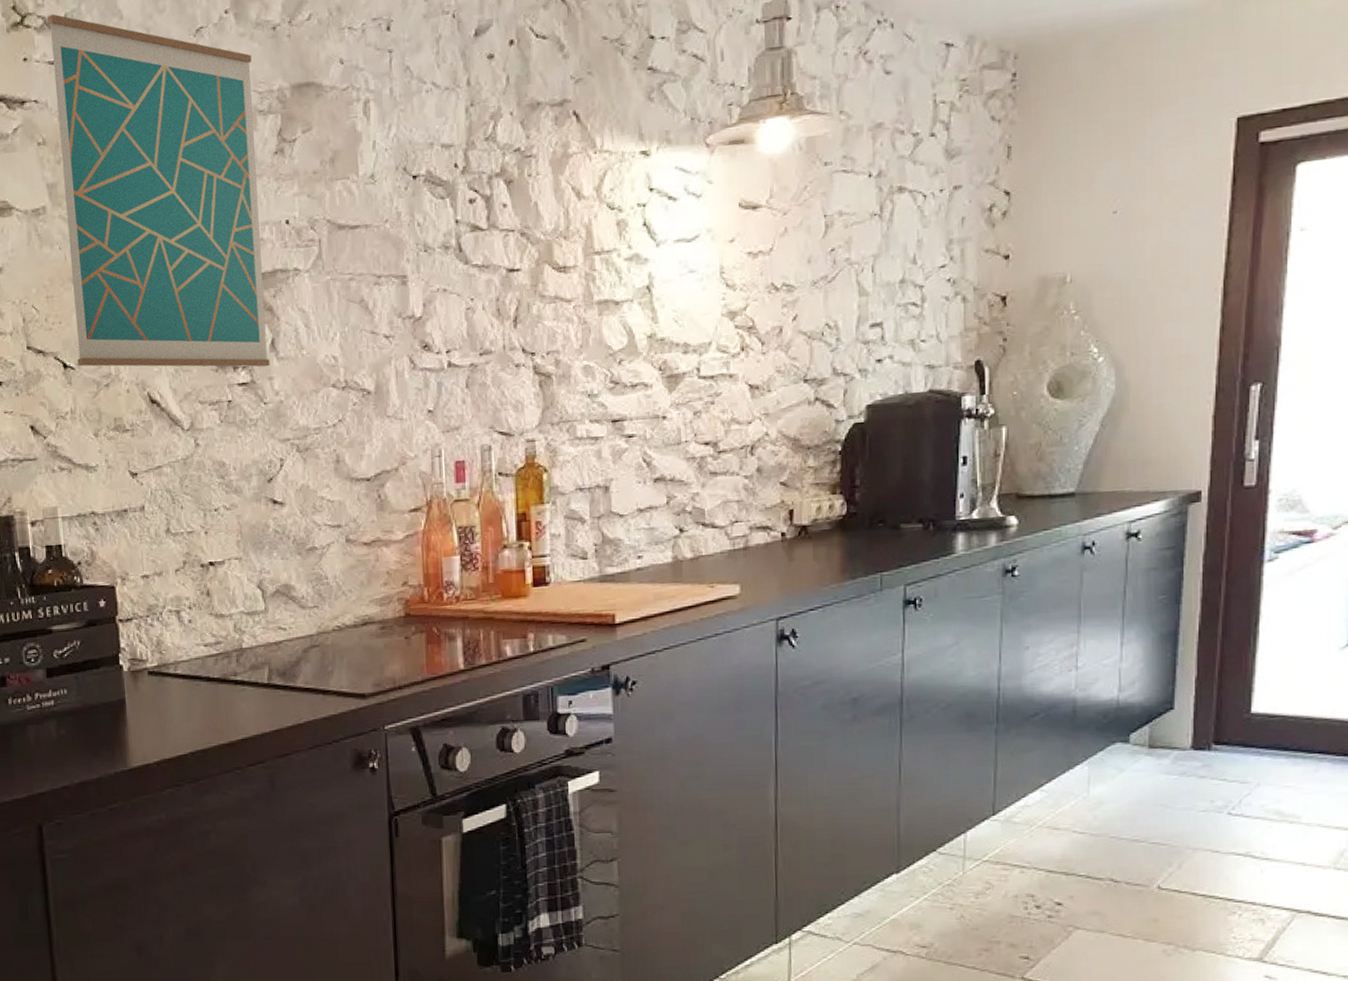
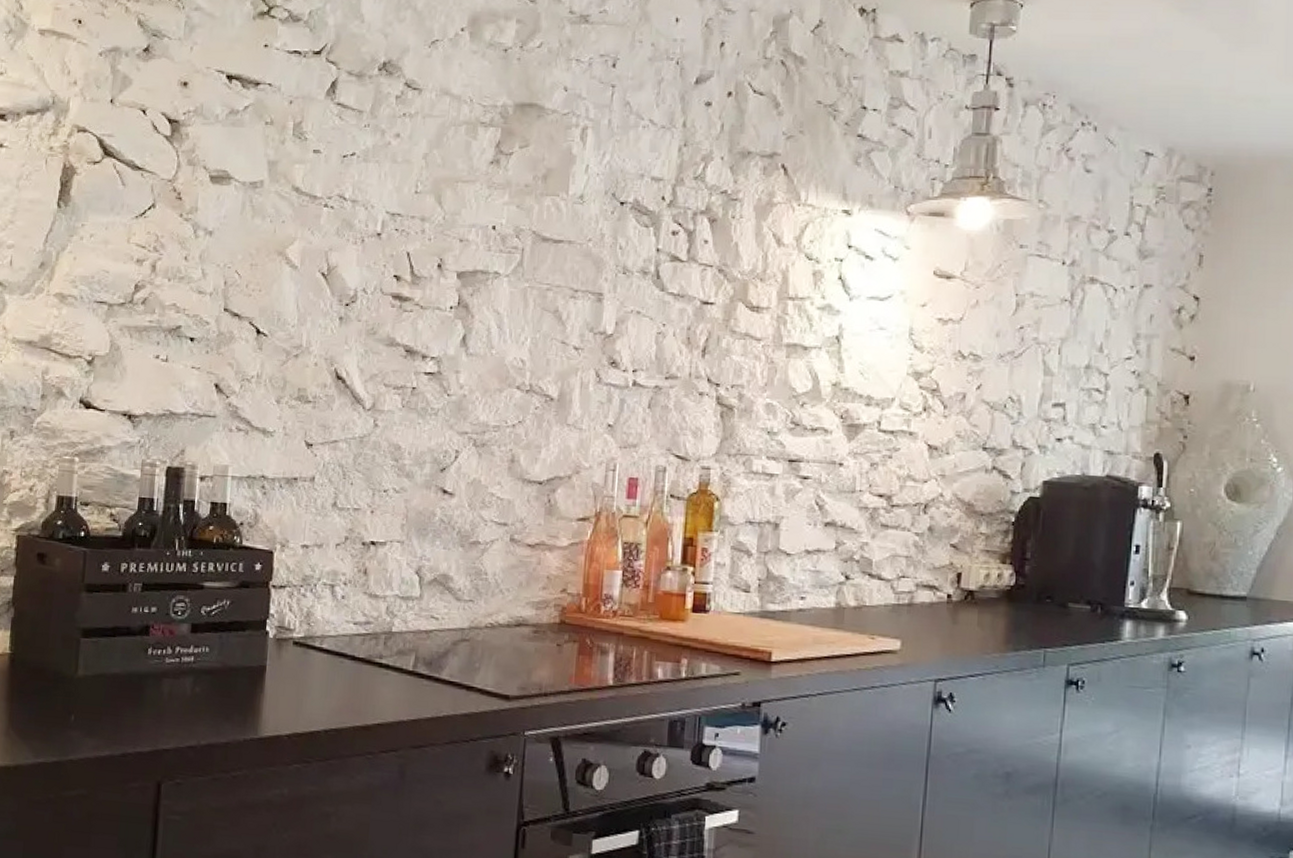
wall art: present [46,14,270,367] -> none [271,9,481,360]

